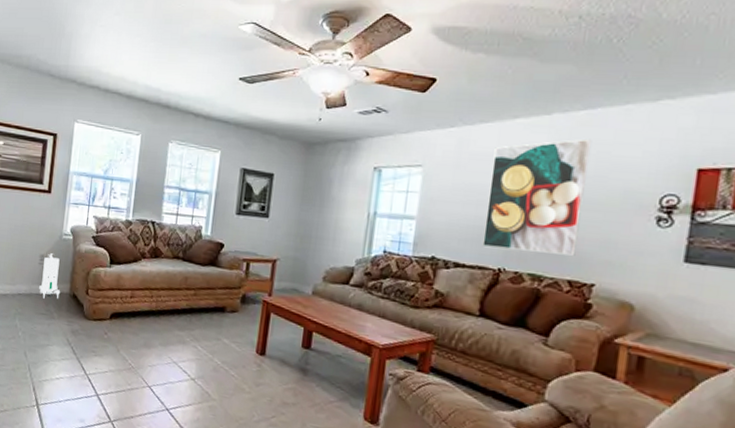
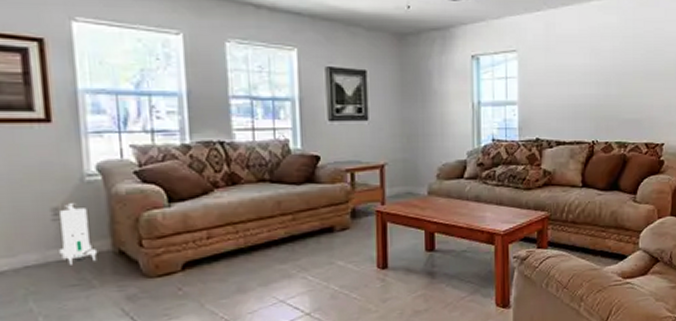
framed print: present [482,138,592,256] -> none [577,17,650,124]

